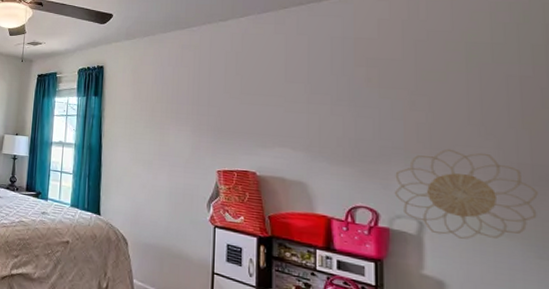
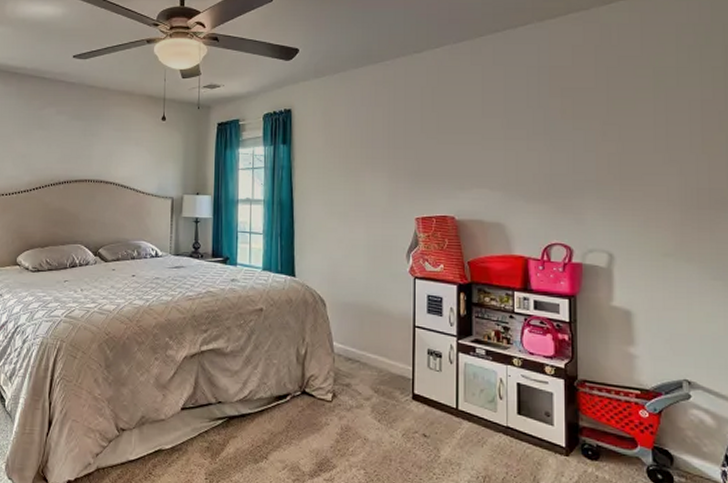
decorative wall piece: present [394,148,538,239] -> none [586,178,714,267]

